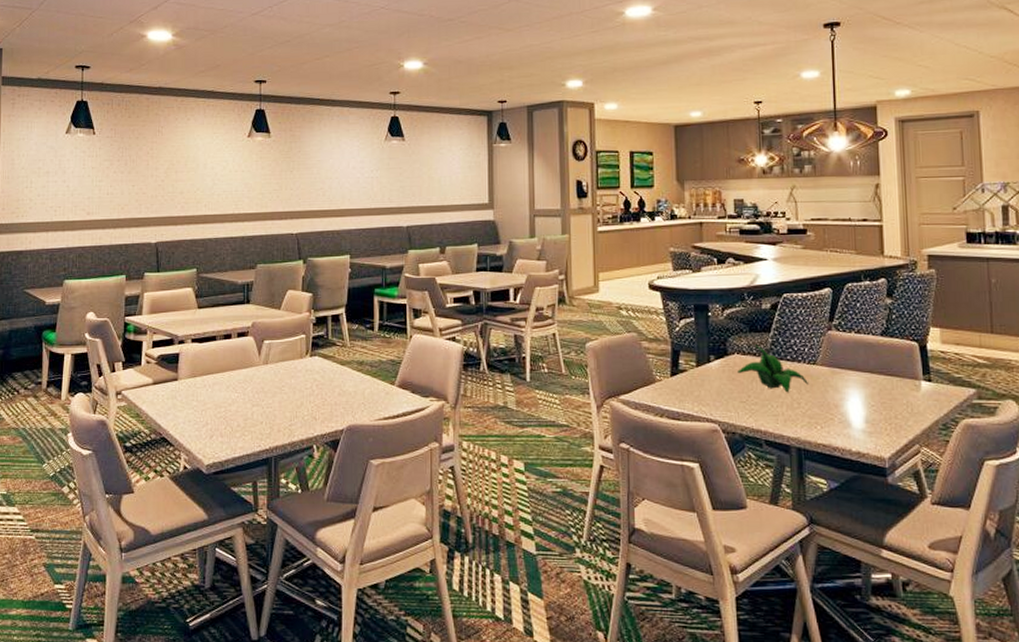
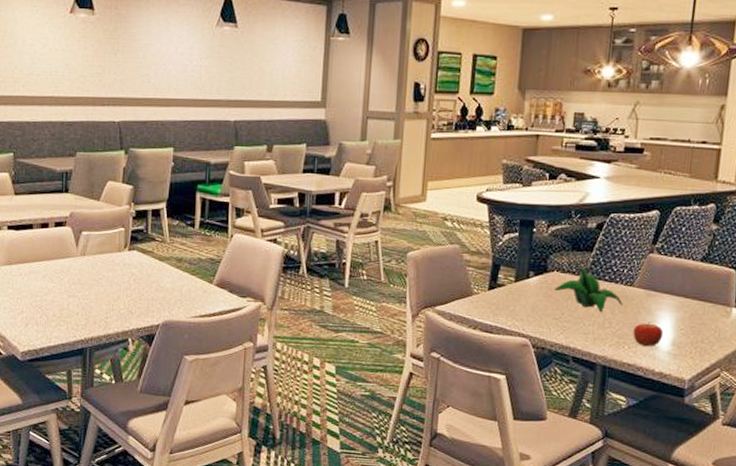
fruit: none [823,400,855,426] -> present [633,322,664,347]

